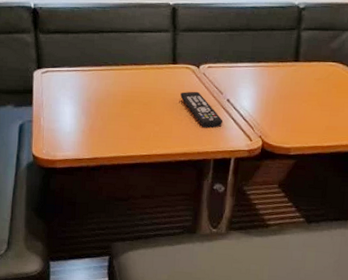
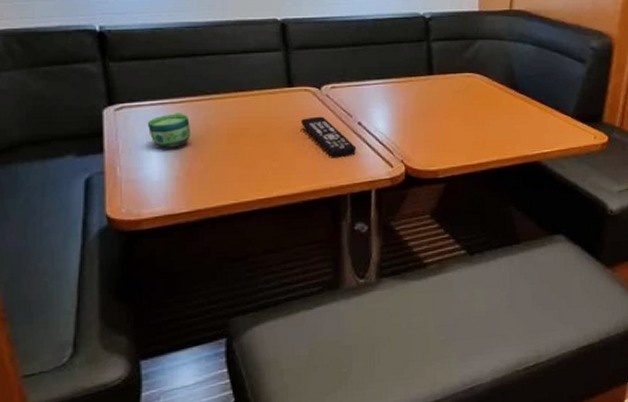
cup: none [64,78,95,107] -> present [147,112,190,148]

